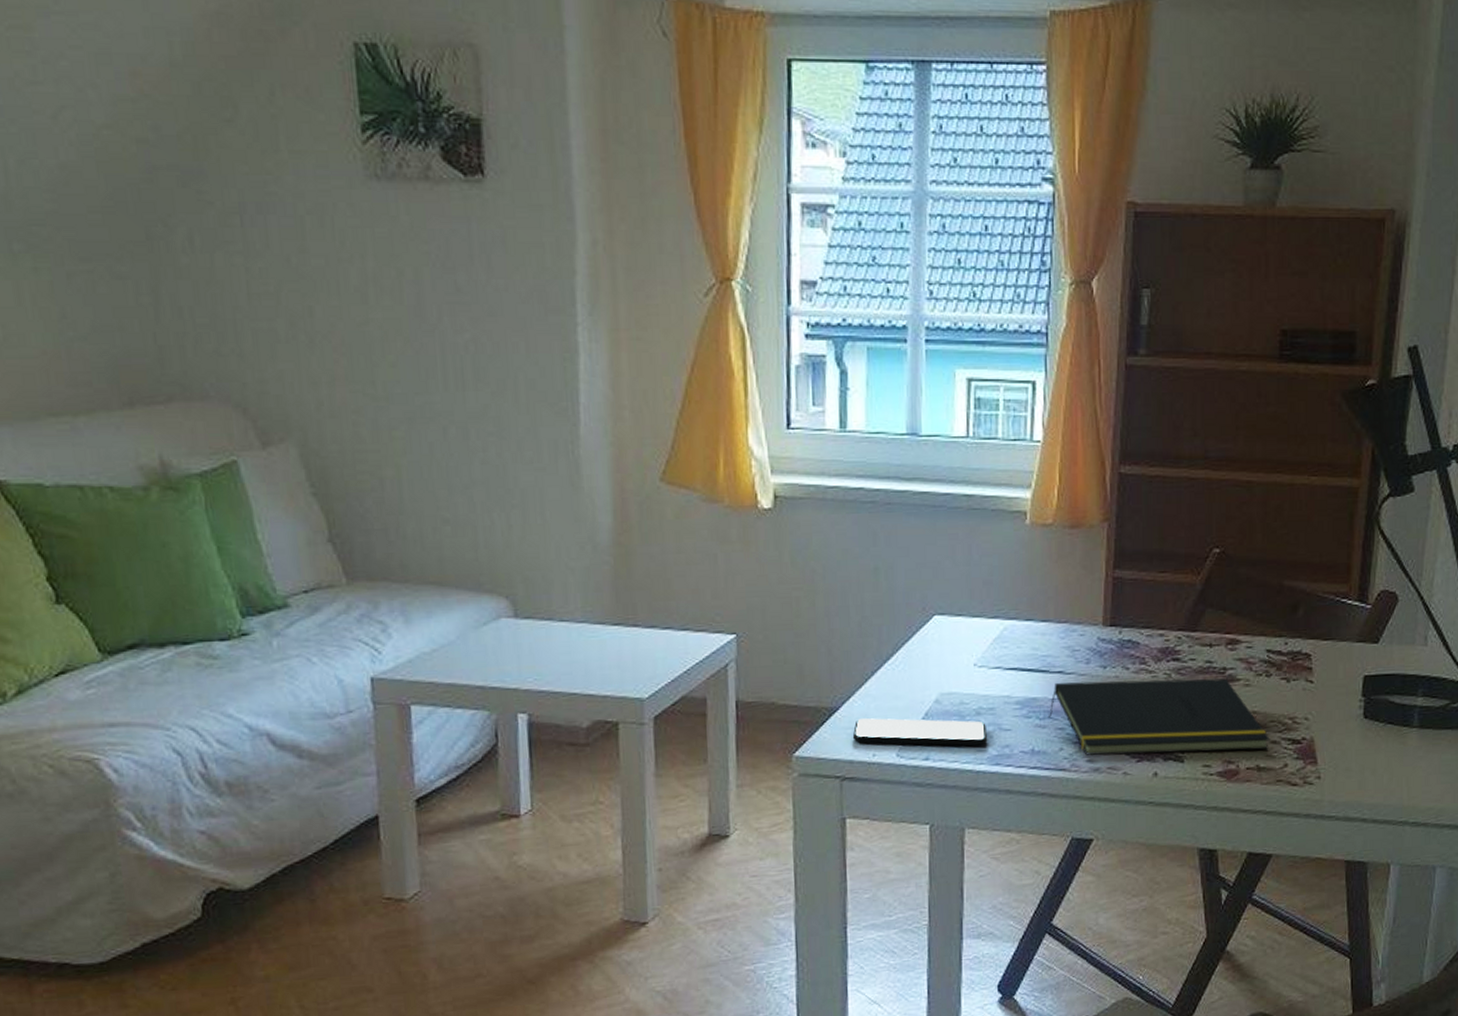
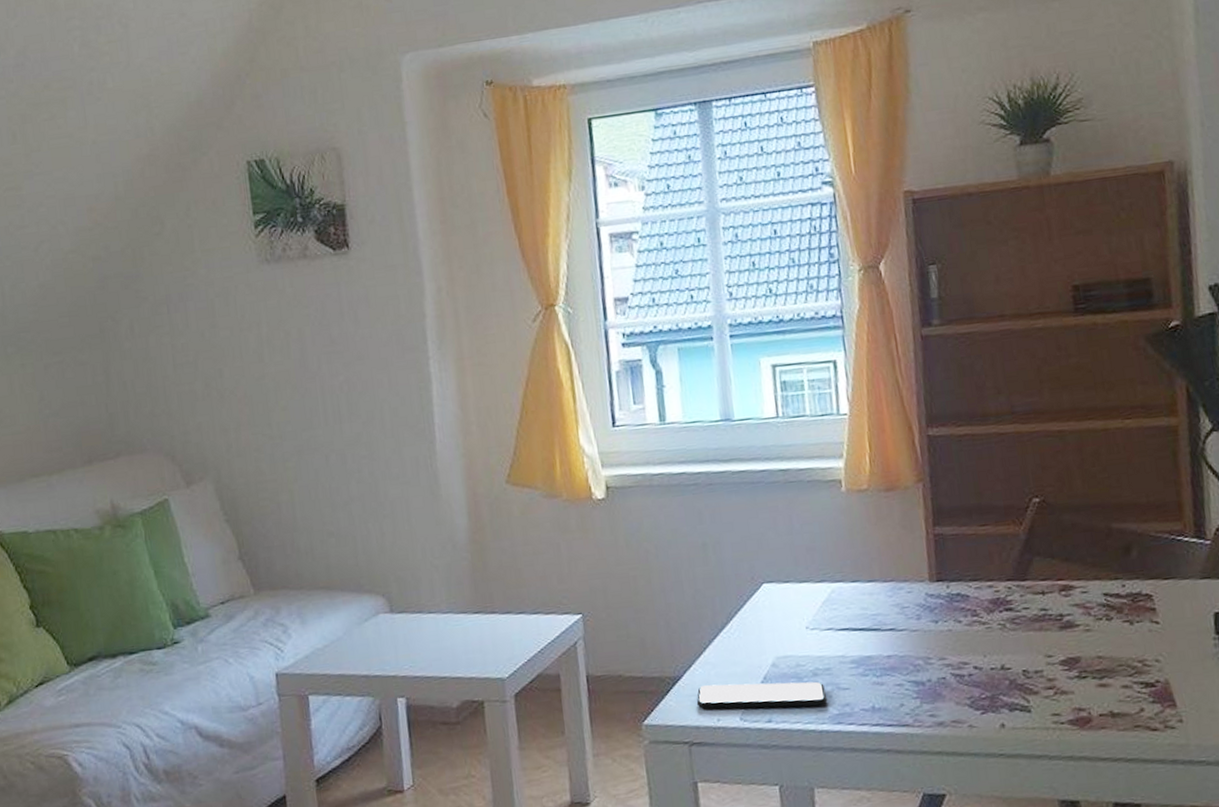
notepad: present [1048,678,1270,756] -> none [884,625,1121,710]

